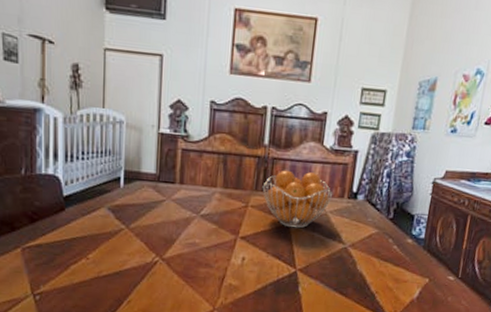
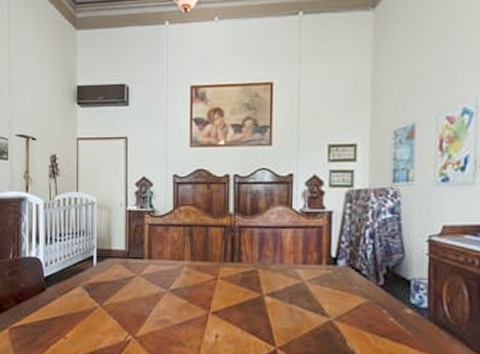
fruit basket: present [262,170,333,229] -> none [231,238,309,301]

